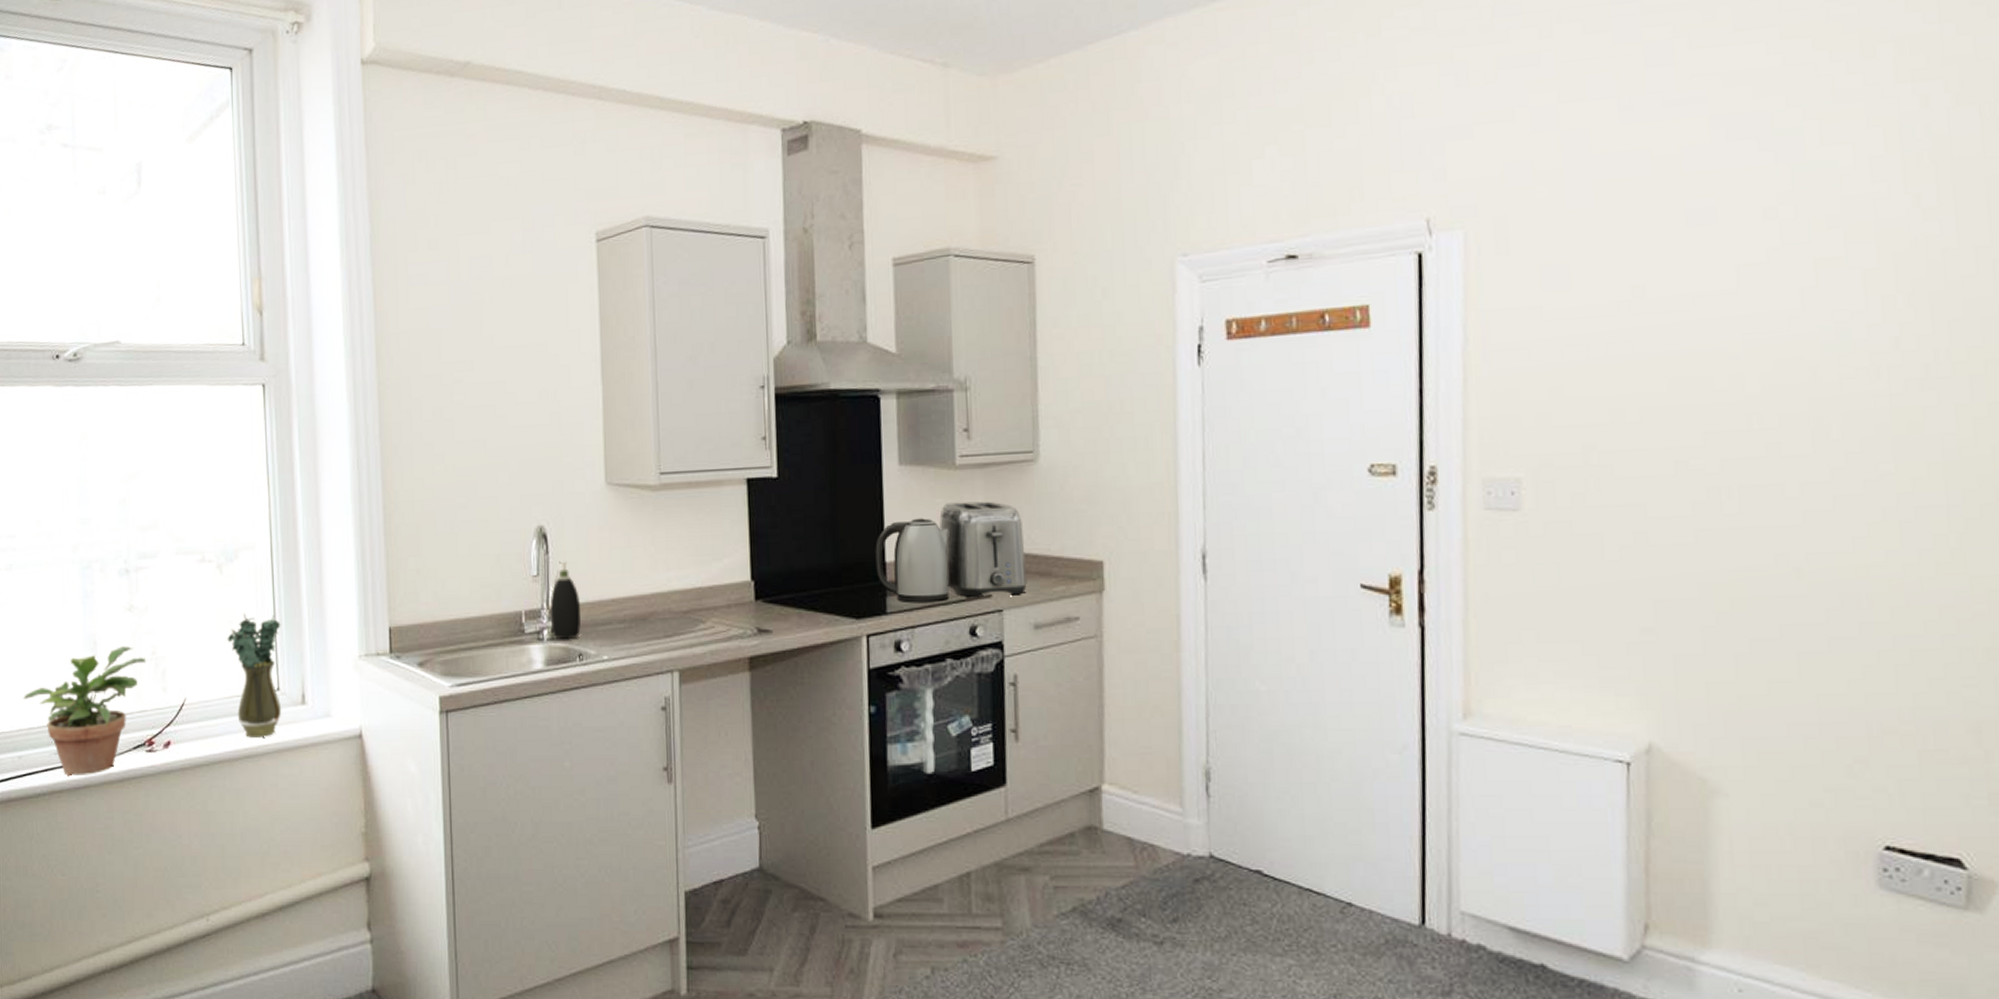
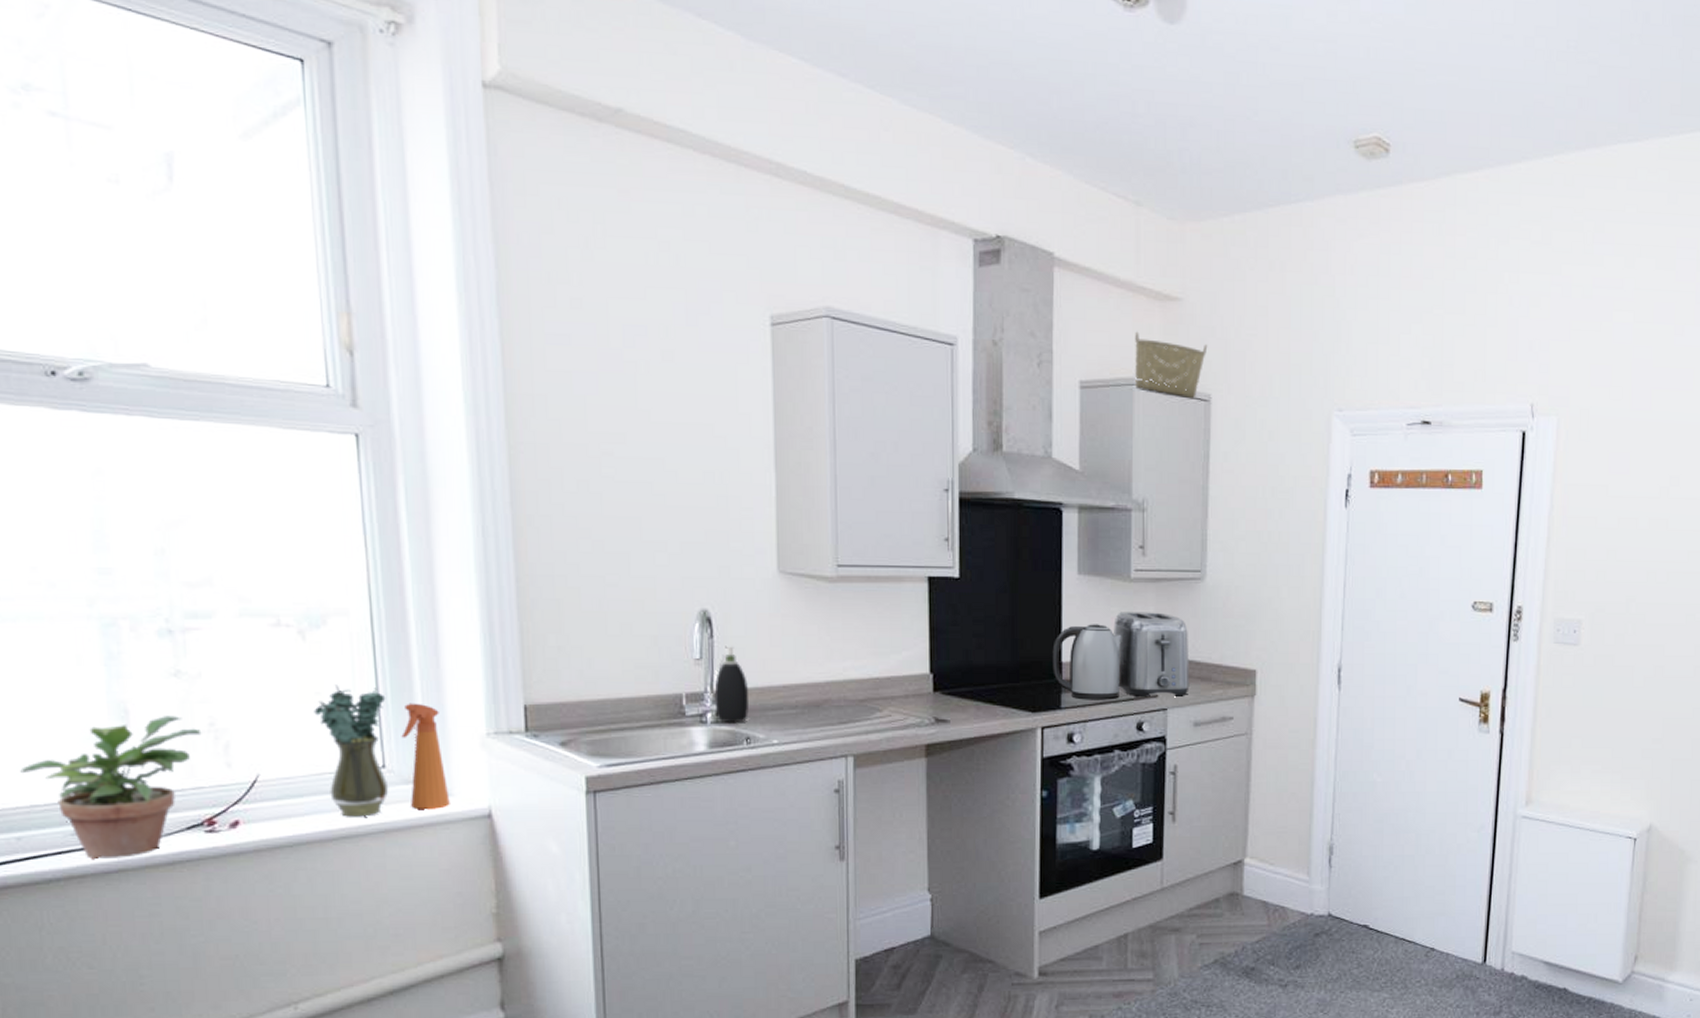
spray bottle: none [292,628,329,730] -> present [401,703,450,809]
basket: none [949,198,1028,264] -> present [1135,331,1208,399]

